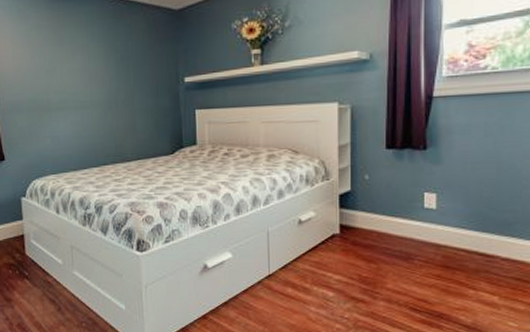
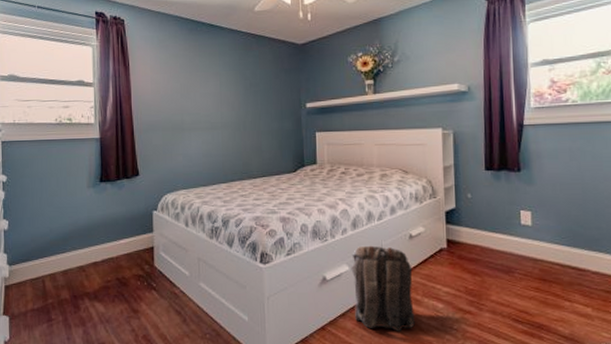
backpack: none [234,231,304,321] -> present [351,245,416,332]

